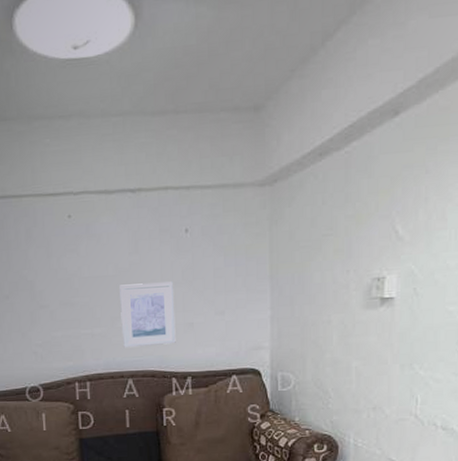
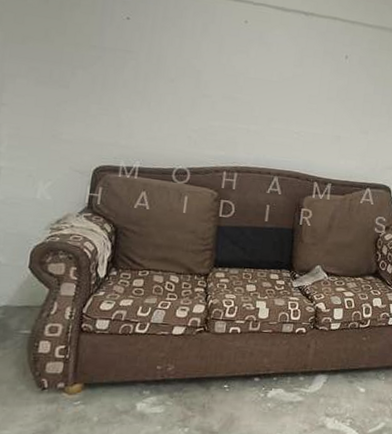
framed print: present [119,281,176,348] -> none [274,91,328,152]

